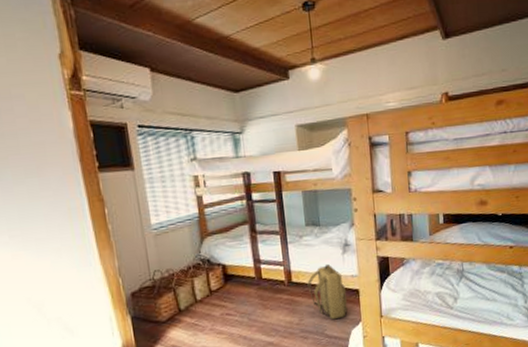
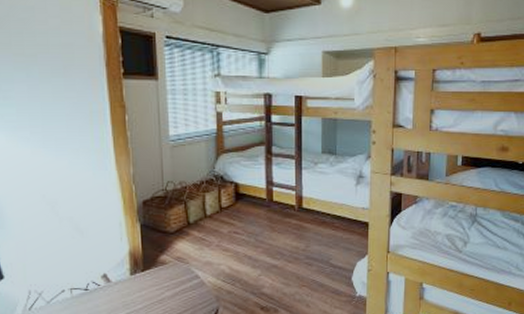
backpack: present [307,263,348,320] -> none [317,193,356,250]

